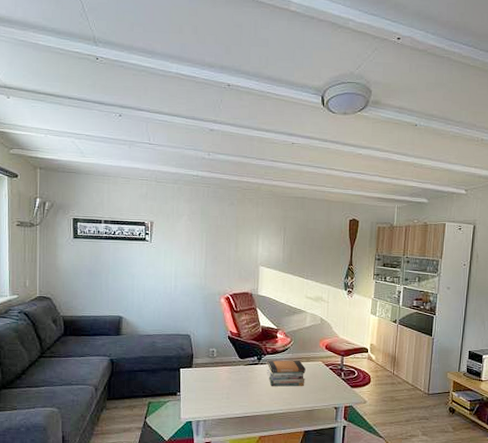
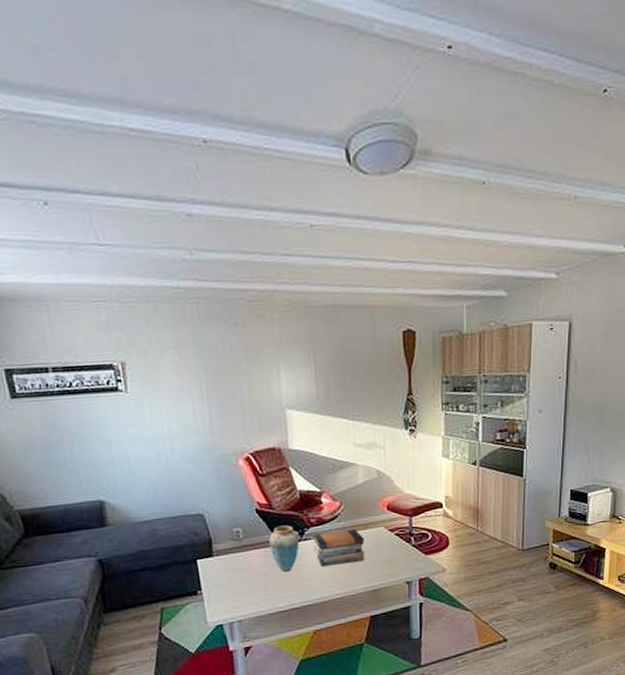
vase: none [235,351,257,387] -> present [269,525,300,572]

